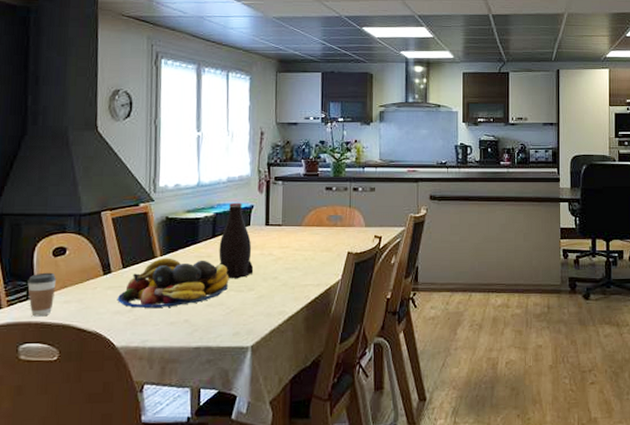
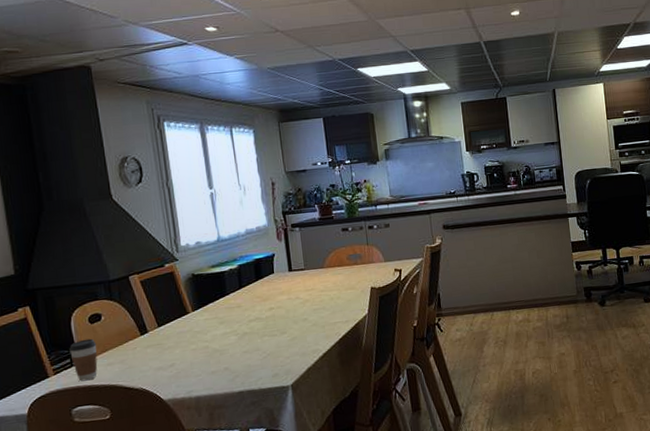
fruit bowl: present [117,258,229,309] -> none [157,310,262,362]
bottle: present [218,202,254,279] -> none [247,252,284,325]

